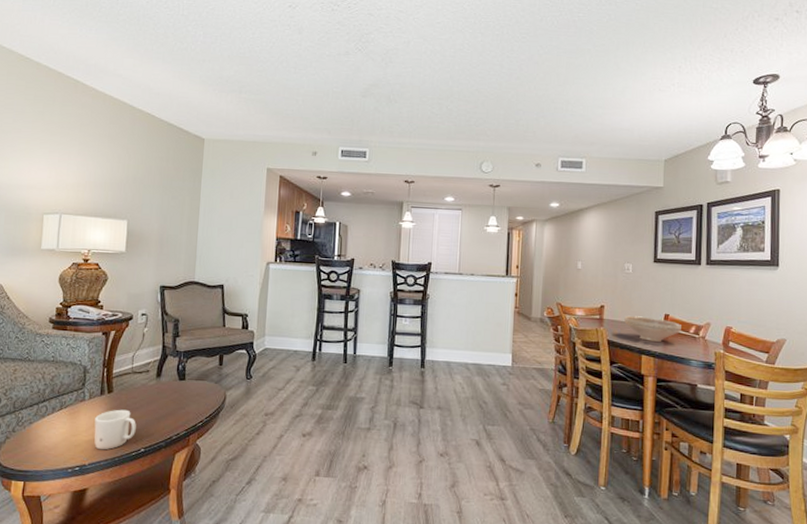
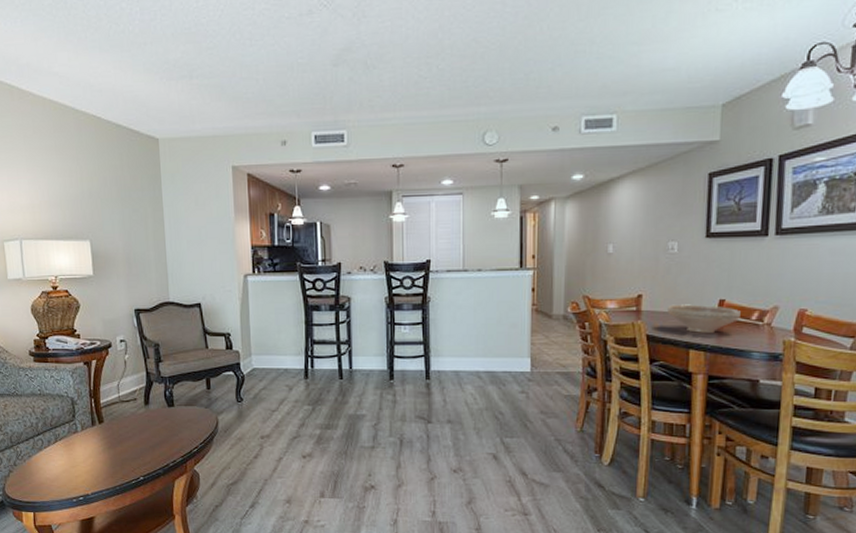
mug: present [93,409,136,450] -> none [90,439,132,480]

